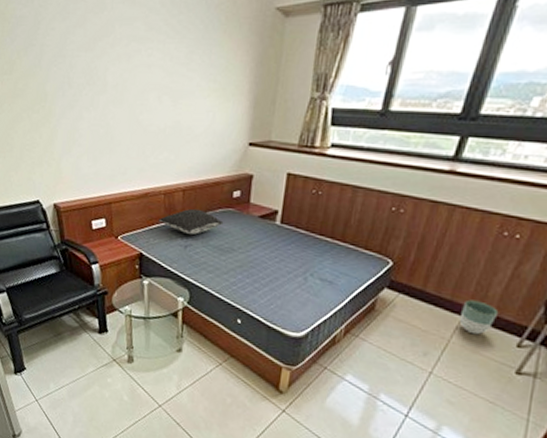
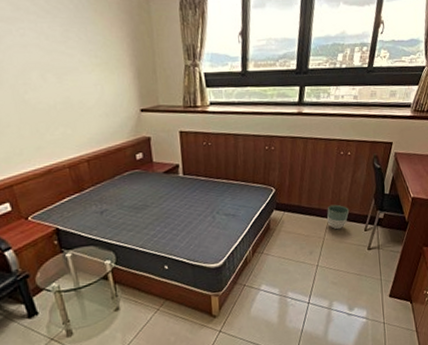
pillow: present [158,208,224,236] -> none [68,175,133,201]

